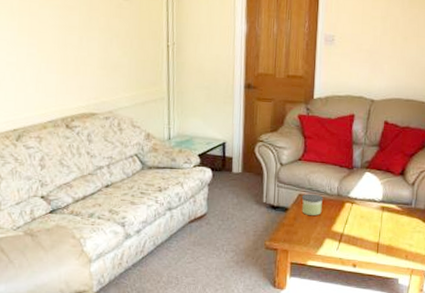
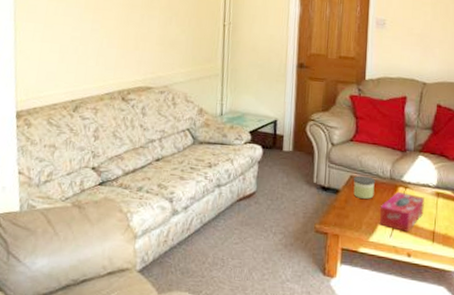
tissue box: none [326,207,370,244] -> present [379,191,424,232]

